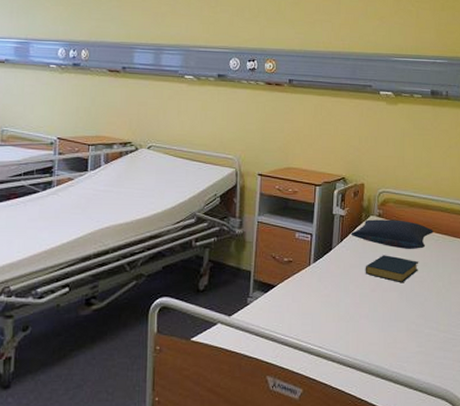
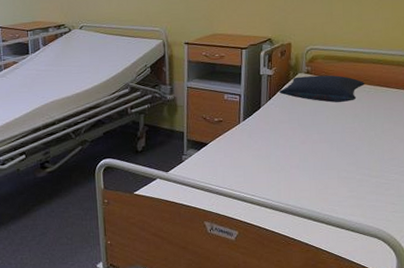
hardback book: present [365,255,419,283] -> none [294,109,350,135]

